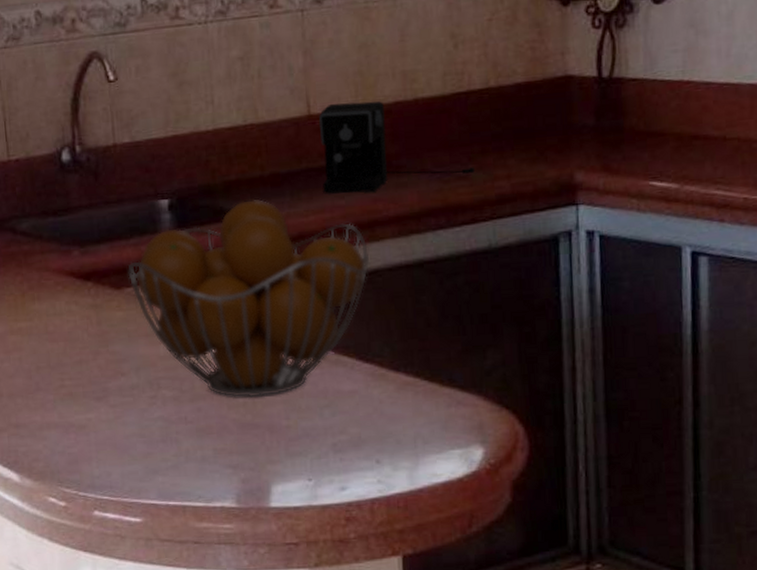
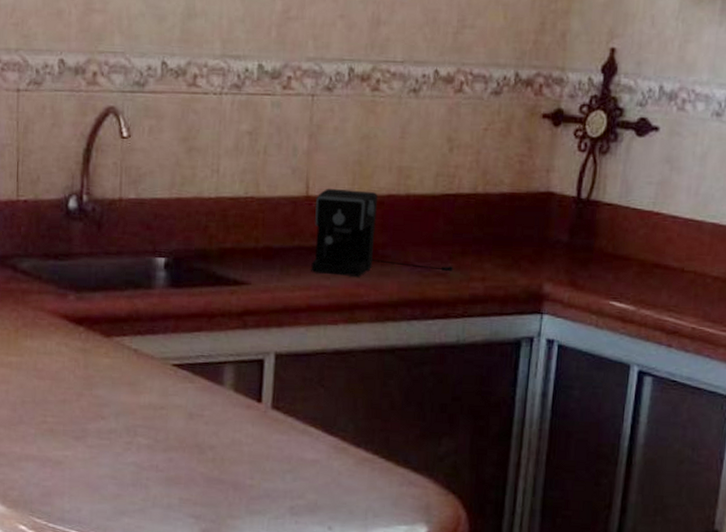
fruit basket: present [128,200,370,398] -> none [119,269,347,455]

